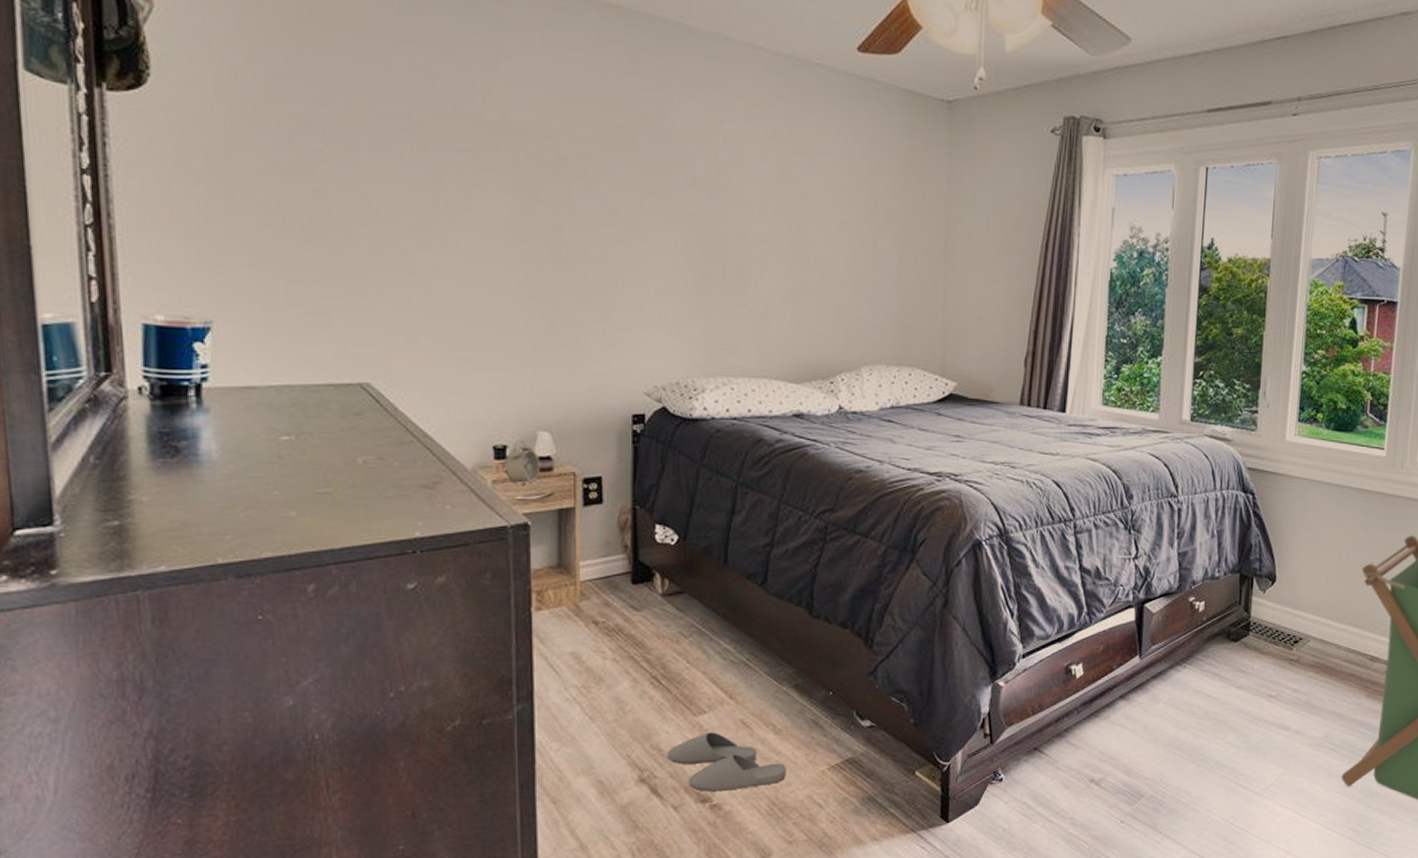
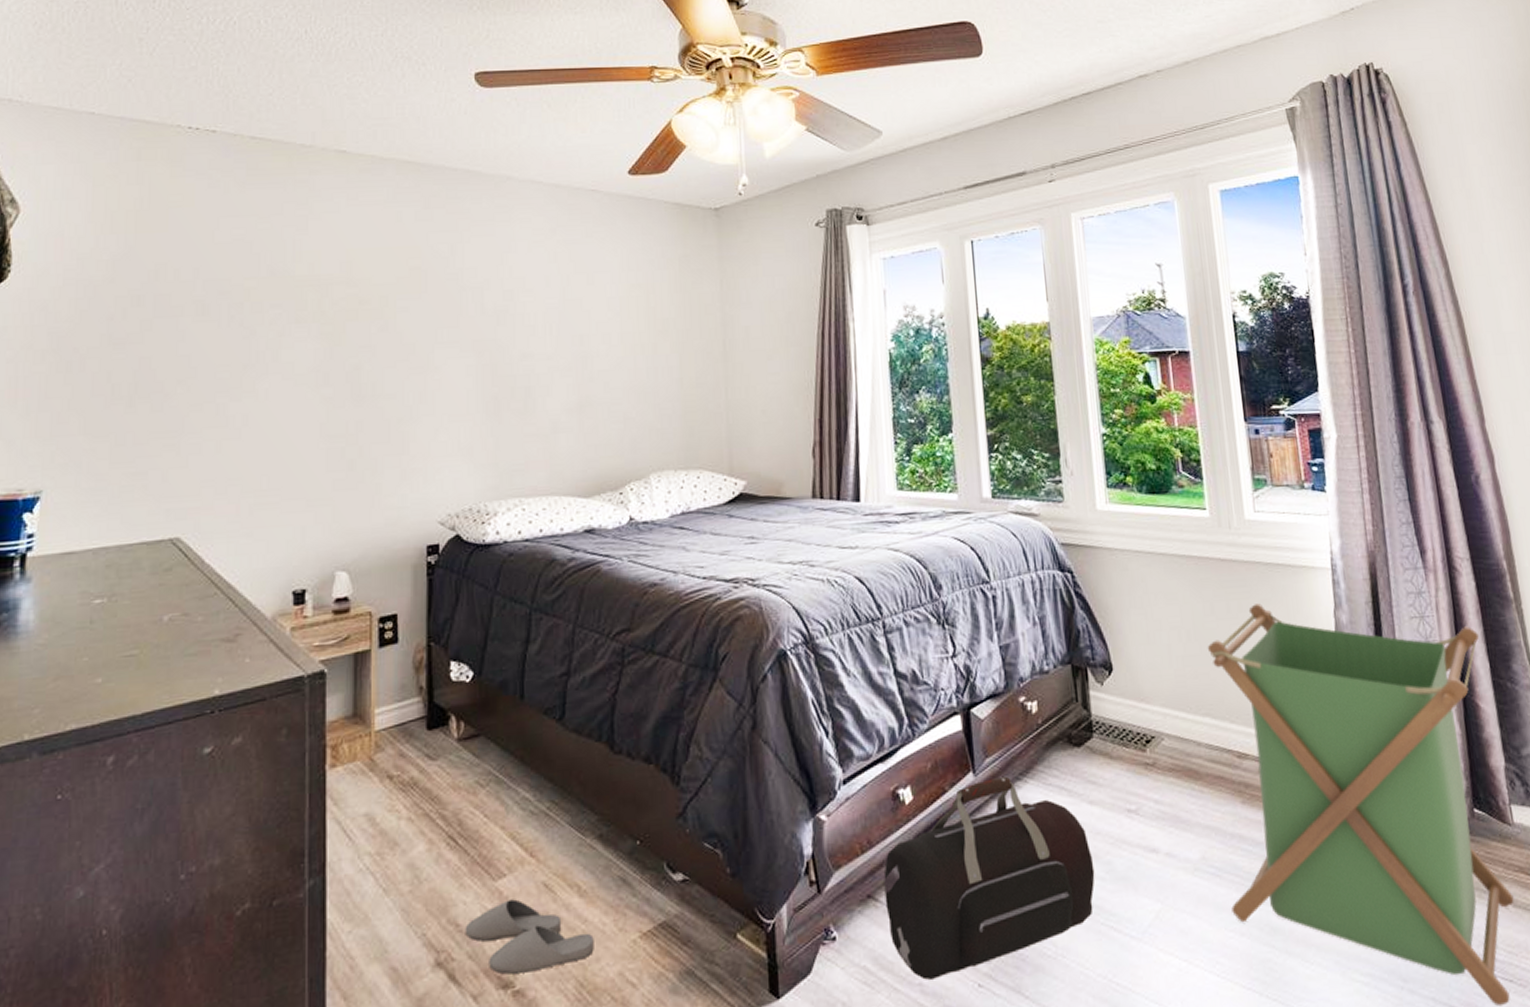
alarm clock: present [505,441,541,485] -> none [303,583,338,630]
duffel bag: none [1049,662,1233,815] -> present [883,777,1095,980]

